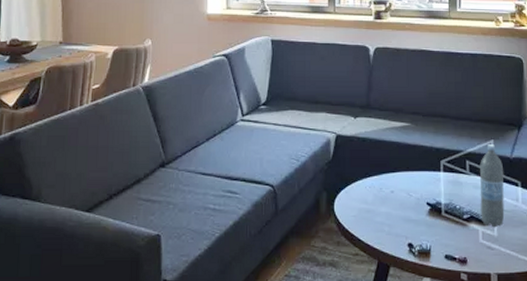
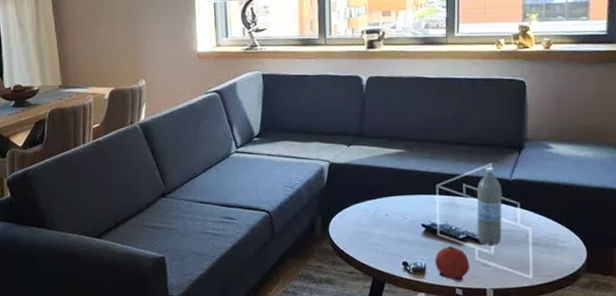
fruit: none [440,226,475,263] -> present [435,245,470,279]

